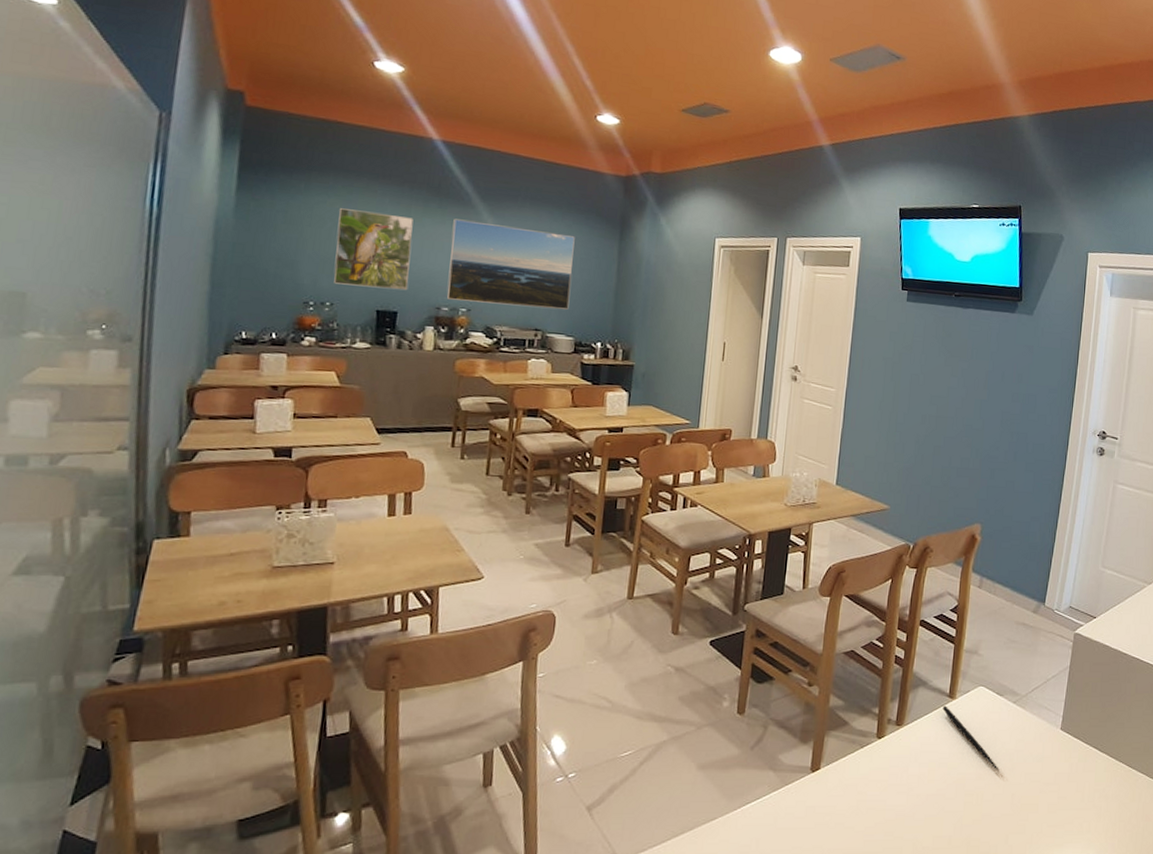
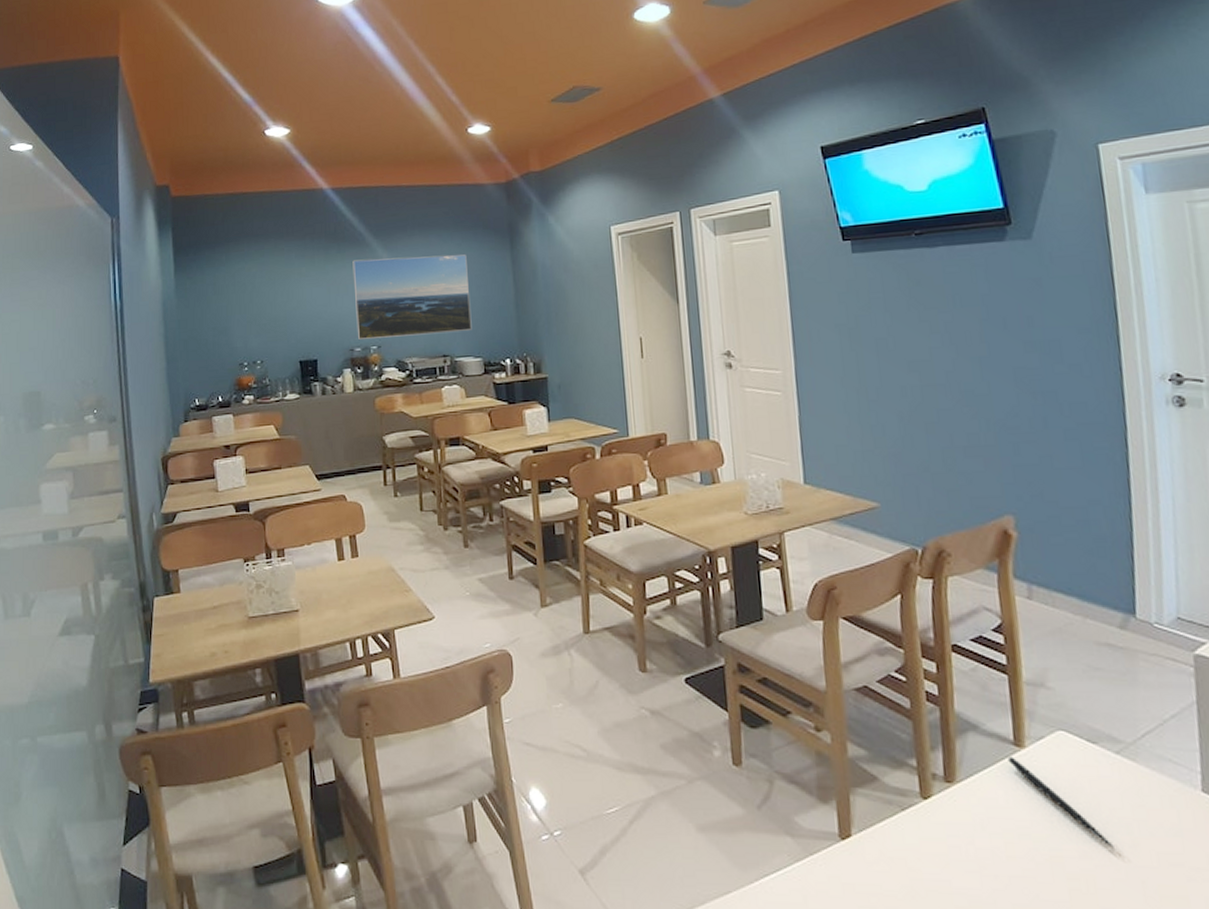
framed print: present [334,208,414,291] -> none [256,267,323,342]

